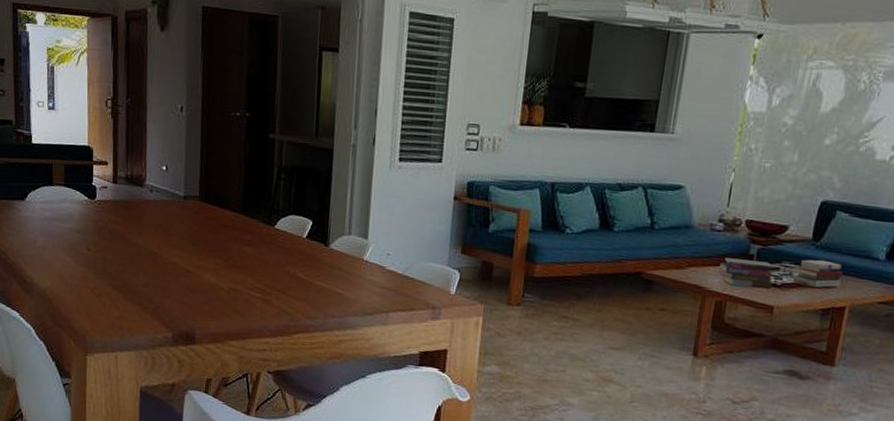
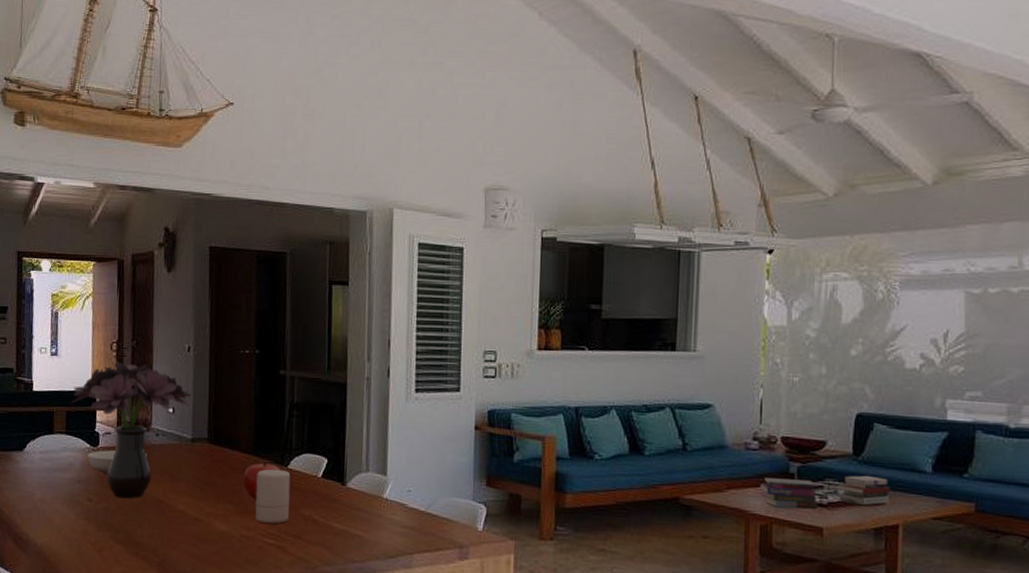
flower arrangement: none [68,118,185,250] -> present [70,361,192,499]
bowl: none [84,203,142,228] -> present [86,450,147,476]
fruit: none [232,219,268,258] -> present [243,460,281,501]
candle: none [243,228,277,280] -> present [255,469,291,525]

